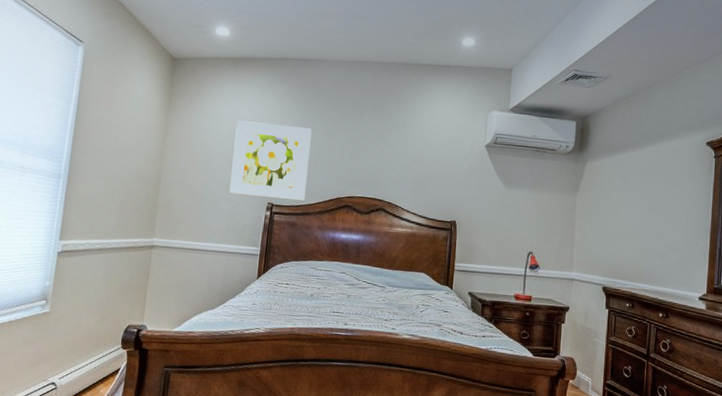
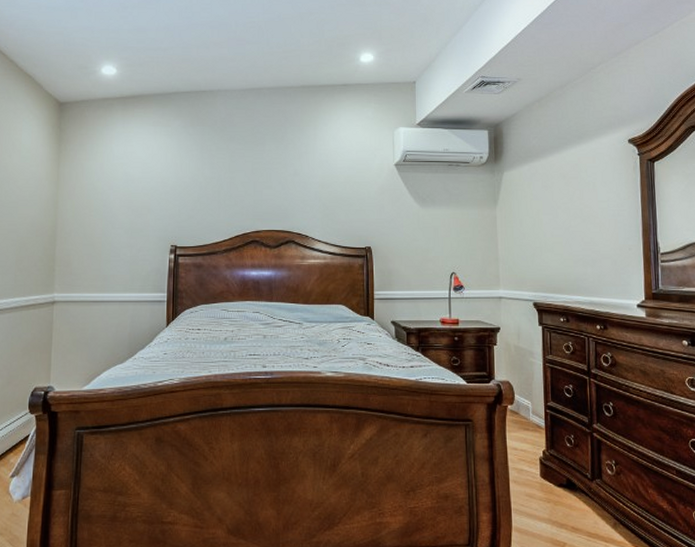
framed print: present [229,120,312,201] -> none [129,162,211,240]

